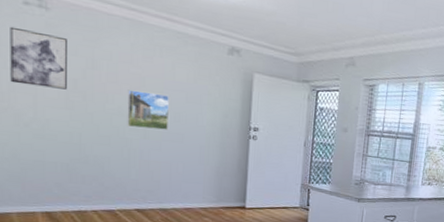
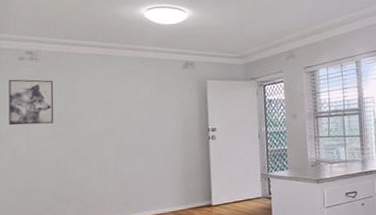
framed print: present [127,89,169,130] -> none [102,113,137,147]

